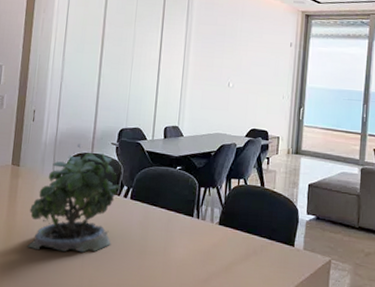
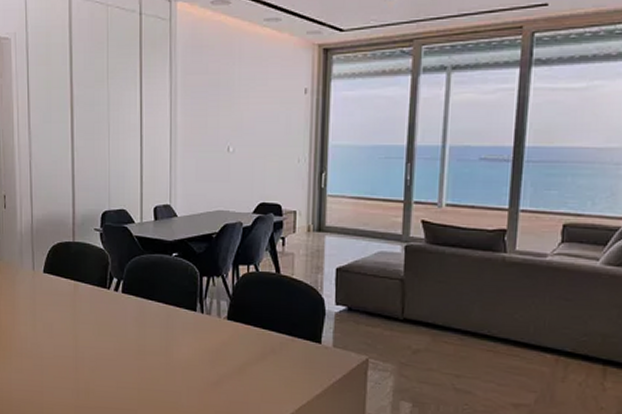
potted plant: present [27,144,122,253] -> none [13,231,111,354]

